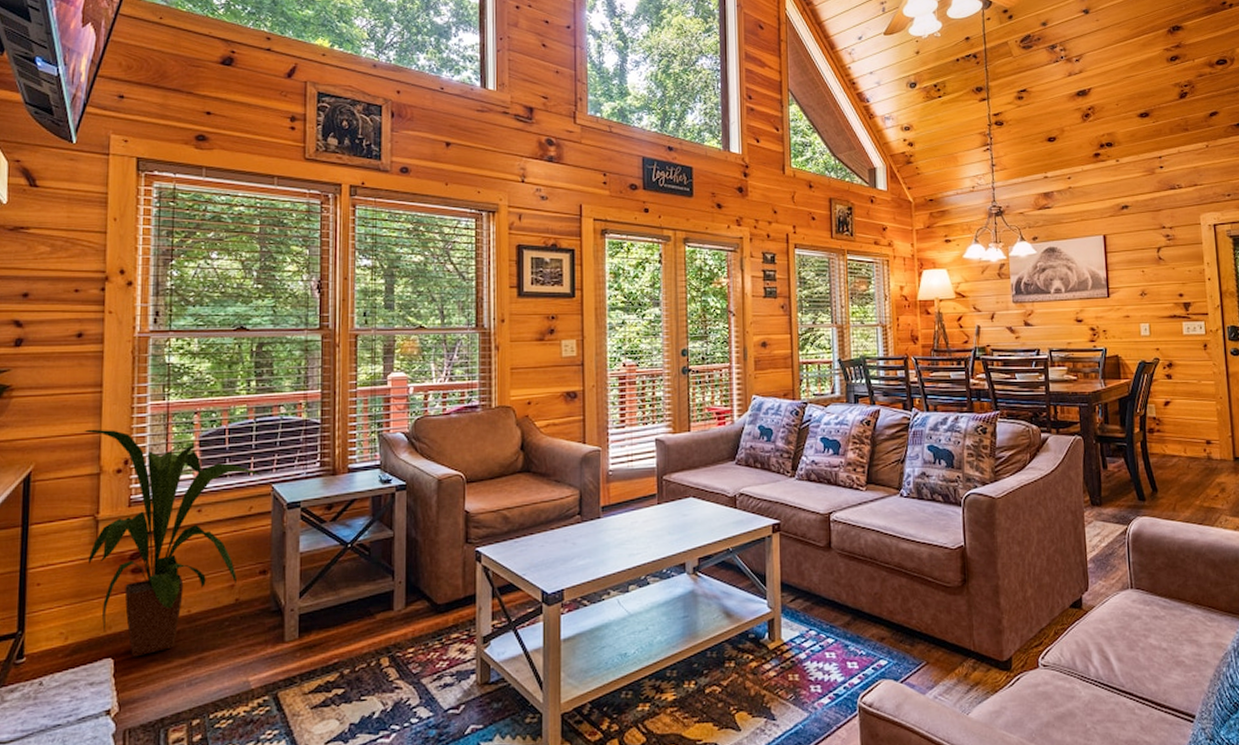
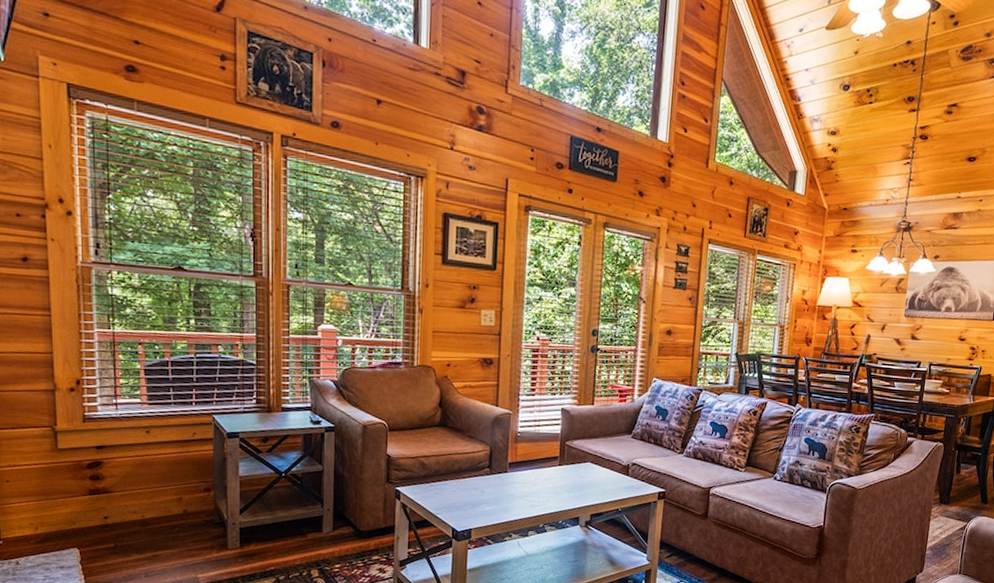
house plant: present [84,429,263,657] -> none [36,349,204,550]

